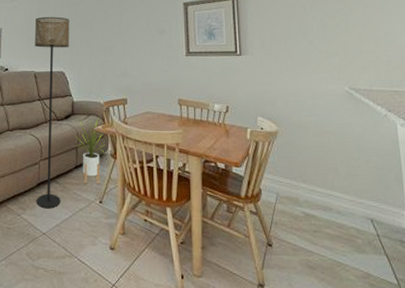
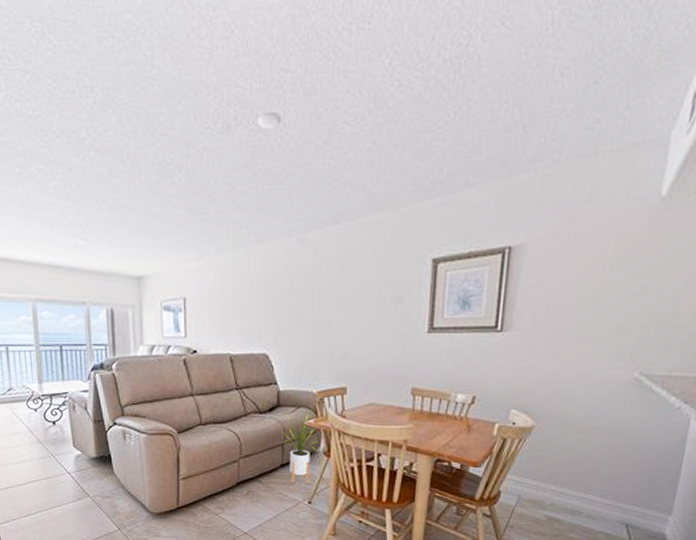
floor lamp: present [35,16,70,209] -> none [230,280,275,509]

